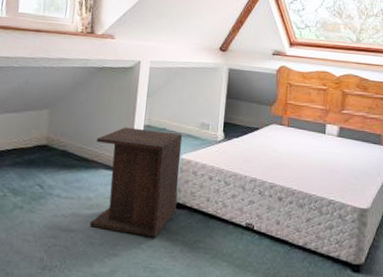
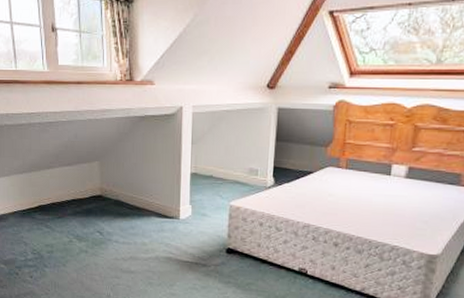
nightstand: present [89,127,183,237] -> none [145,176,231,279]

